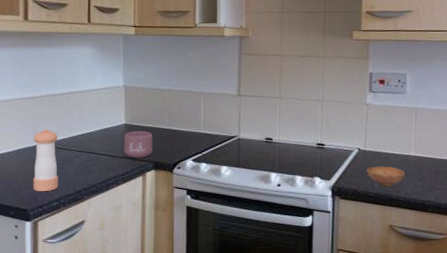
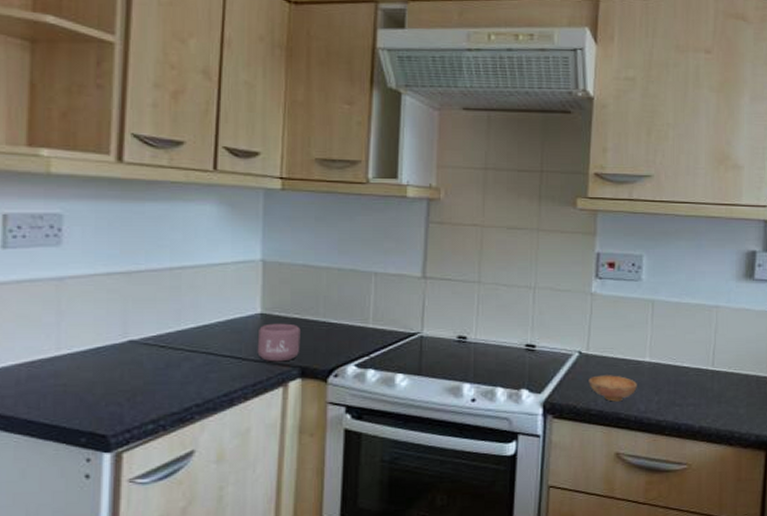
pepper shaker: present [33,129,59,191] -> none [118,318,159,409]

